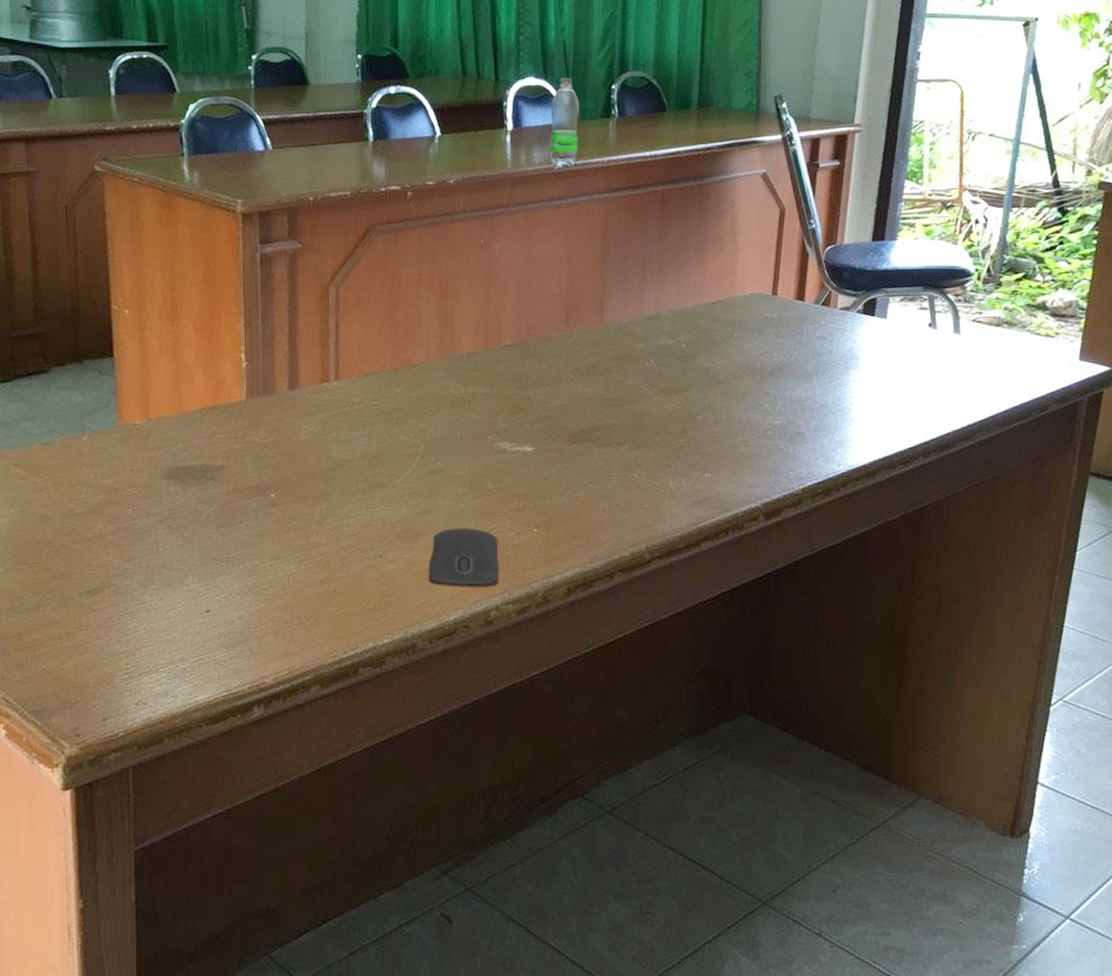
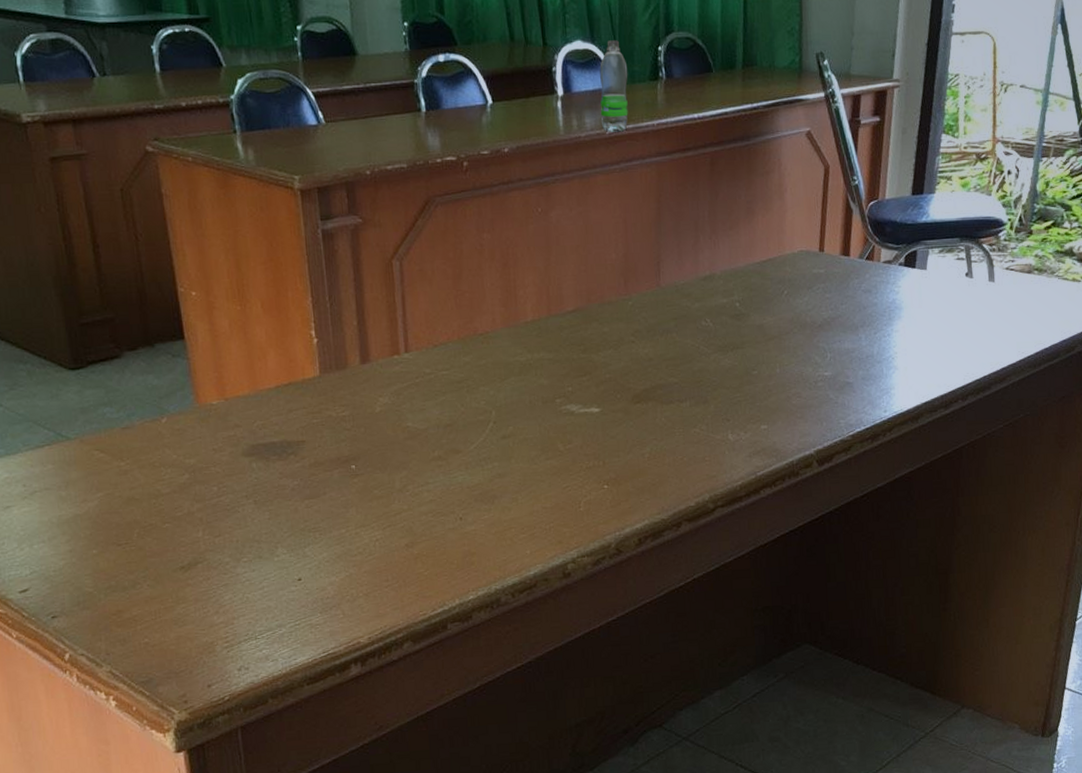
computer mouse: present [428,528,499,587] -> none [506,488,574,544]

